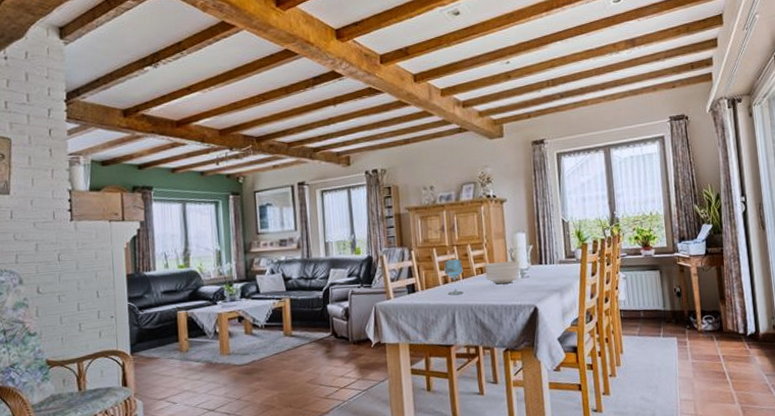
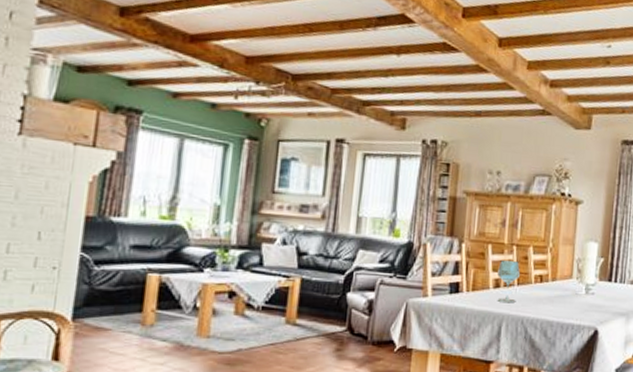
bowl: present [484,261,520,285] -> none [544,271,586,298]

